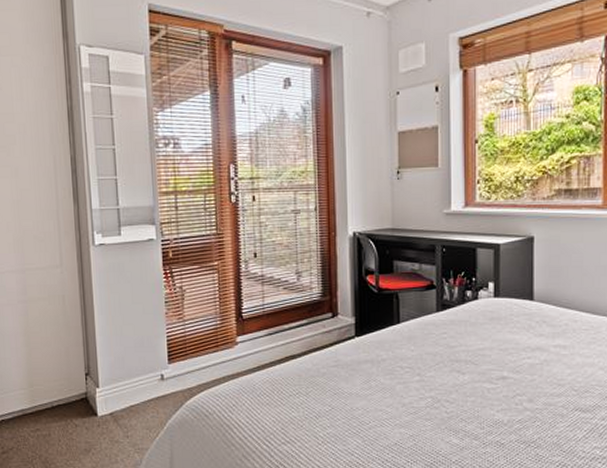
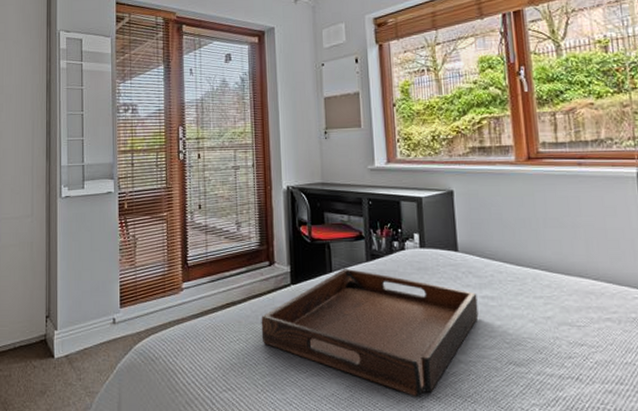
serving tray: none [322,320,549,444] -> present [261,269,479,398]

